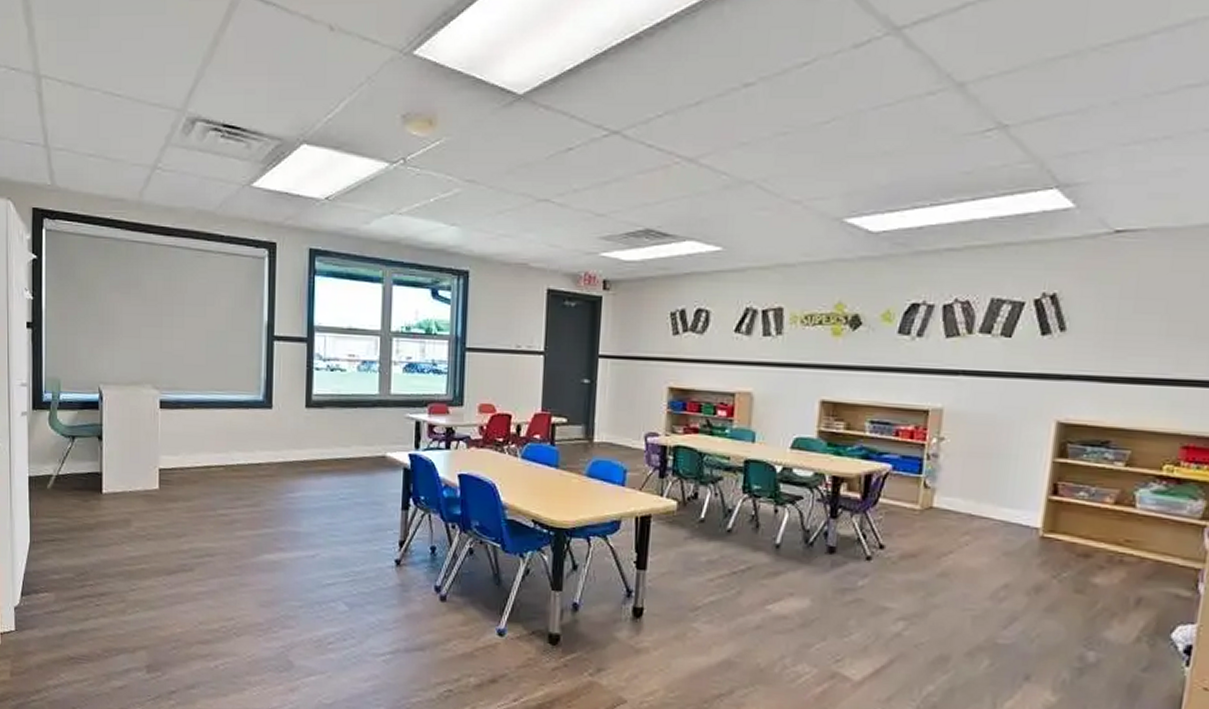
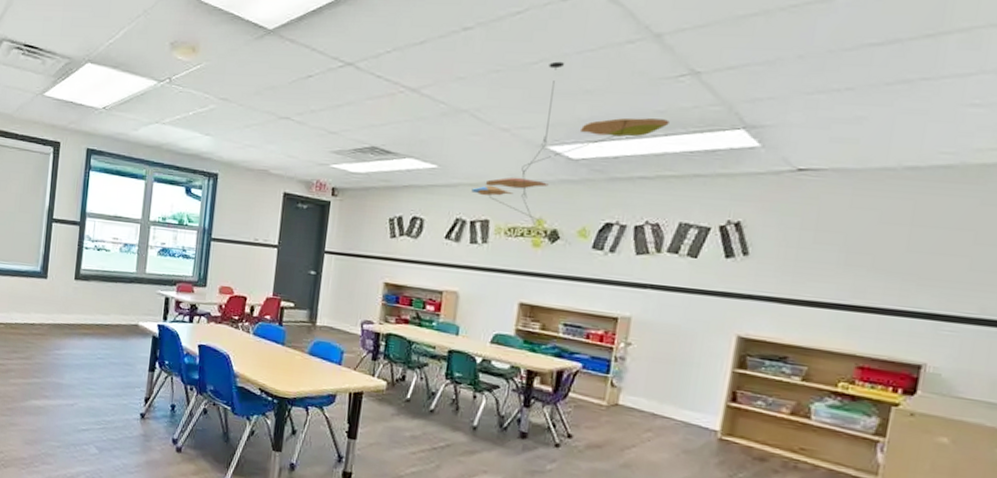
ceiling mobile: none [762,119,977,313] -> present [471,61,670,227]

